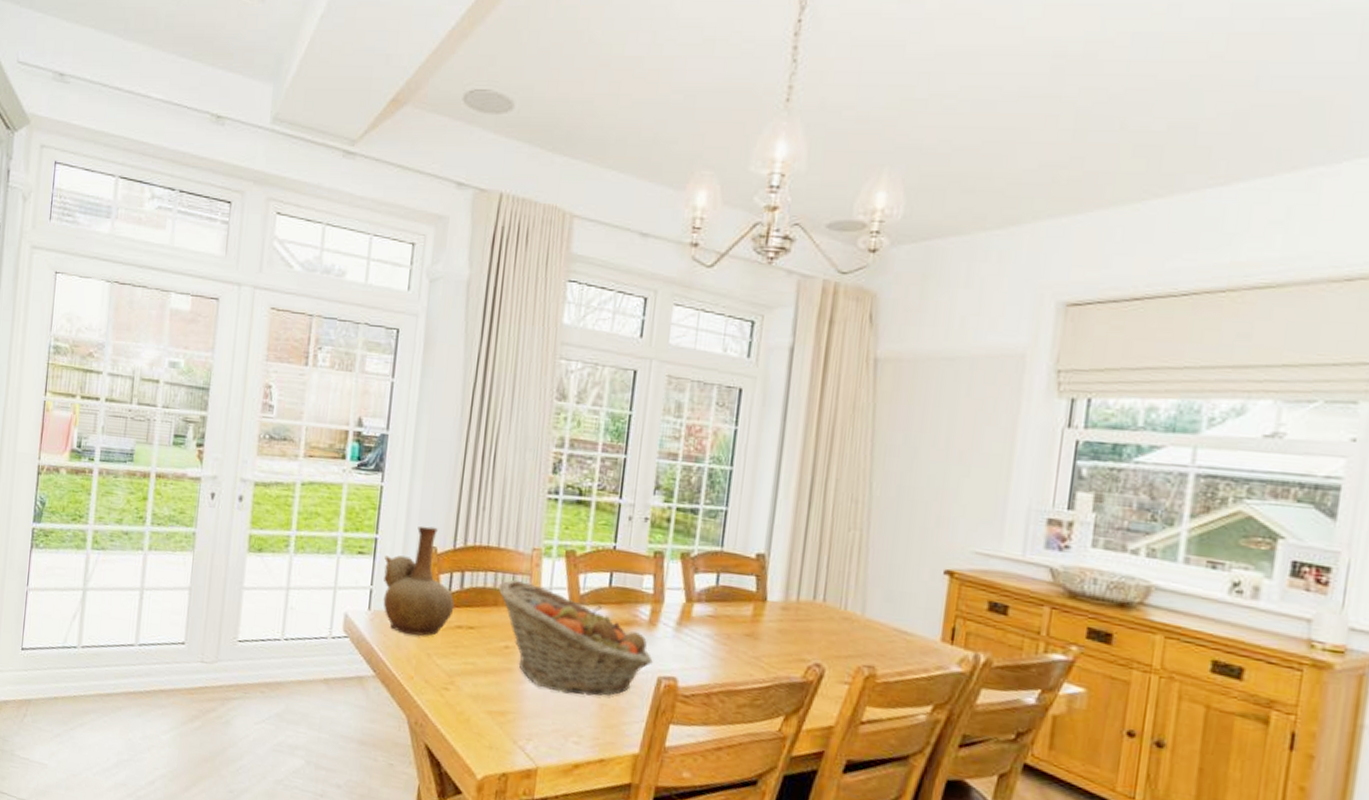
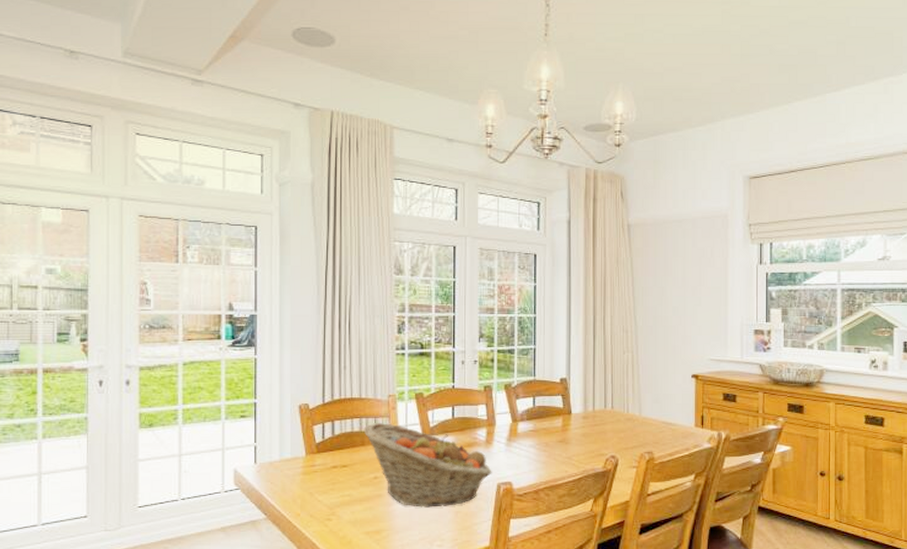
vase: present [383,525,455,636] -> none [264,387,329,479]

